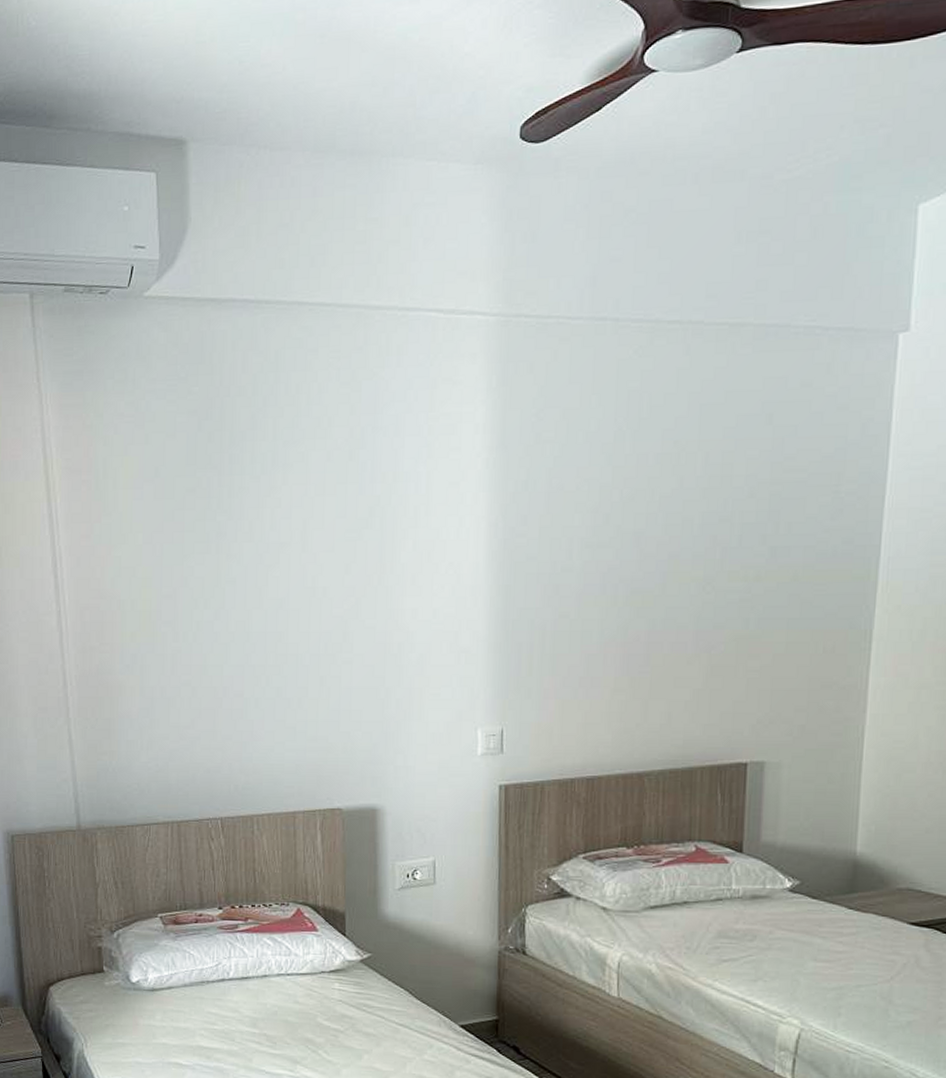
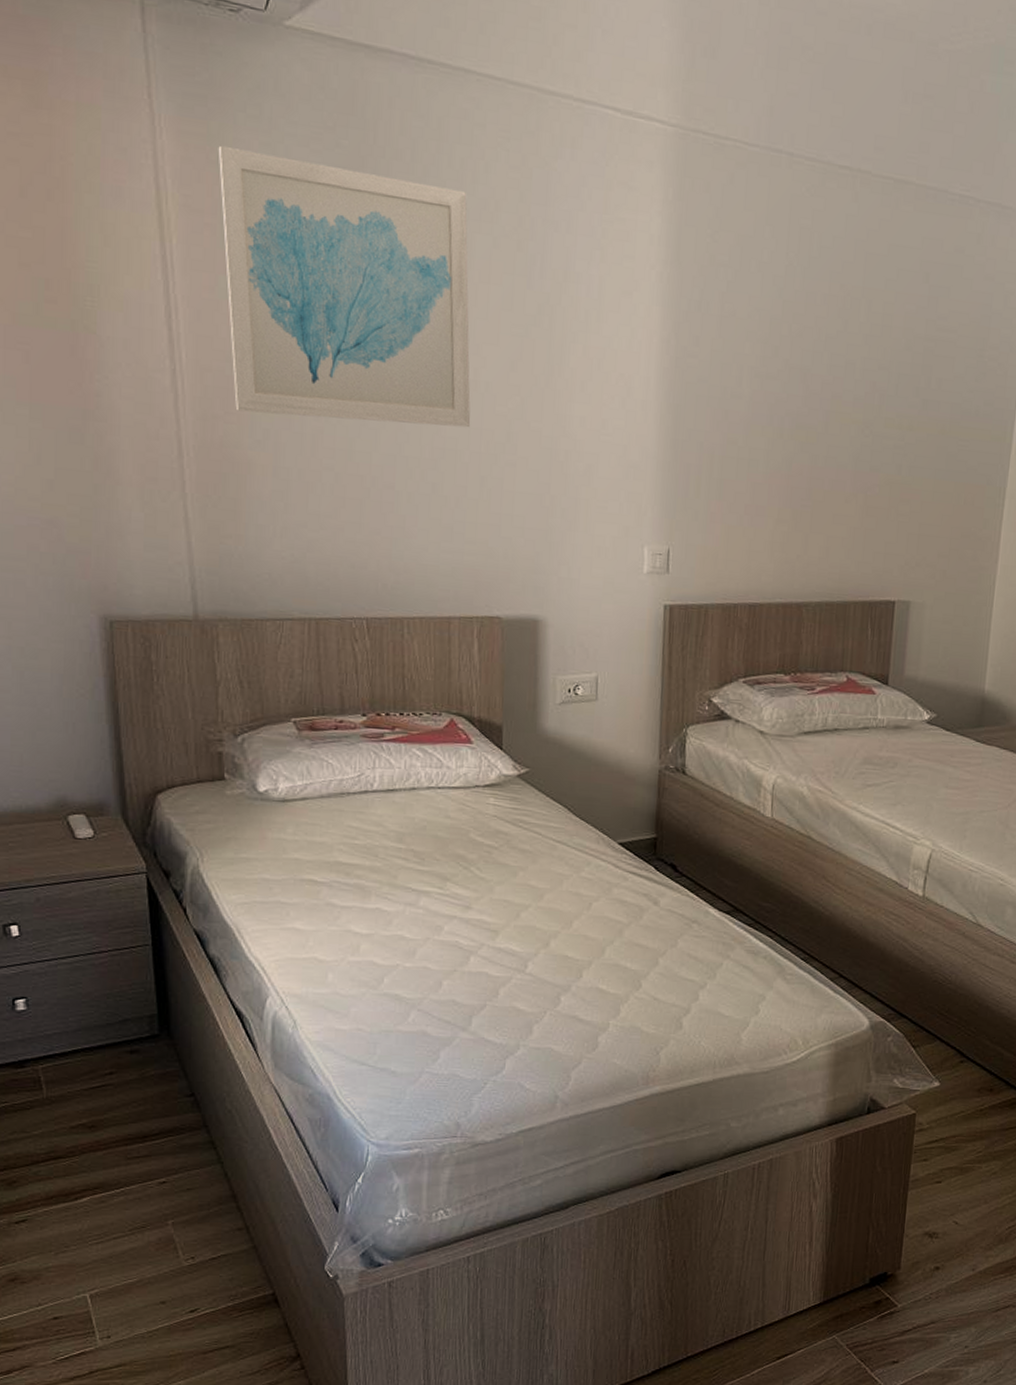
wall art: none [92,411,310,641] -> present [218,145,471,428]

